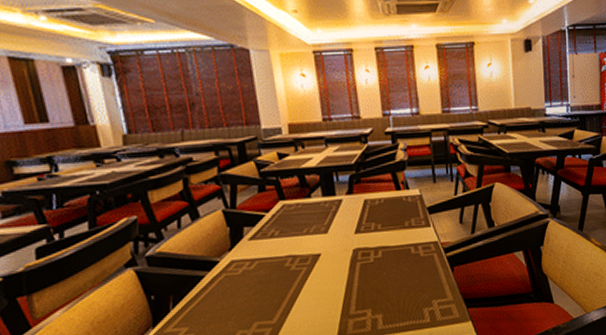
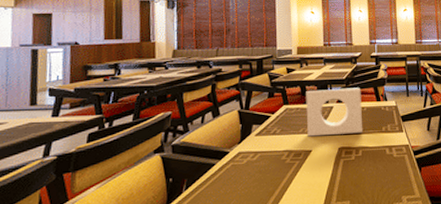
tissue box: none [306,174,381,238] -> present [306,87,362,137]

